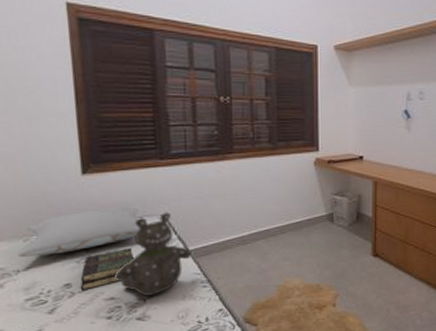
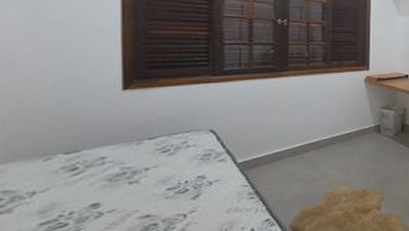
pillow: present [17,207,140,257] -> none [34,123,185,178]
book: present [80,247,134,290] -> none [110,162,176,210]
teddy bear: present [115,212,191,296] -> none [153,126,240,211]

